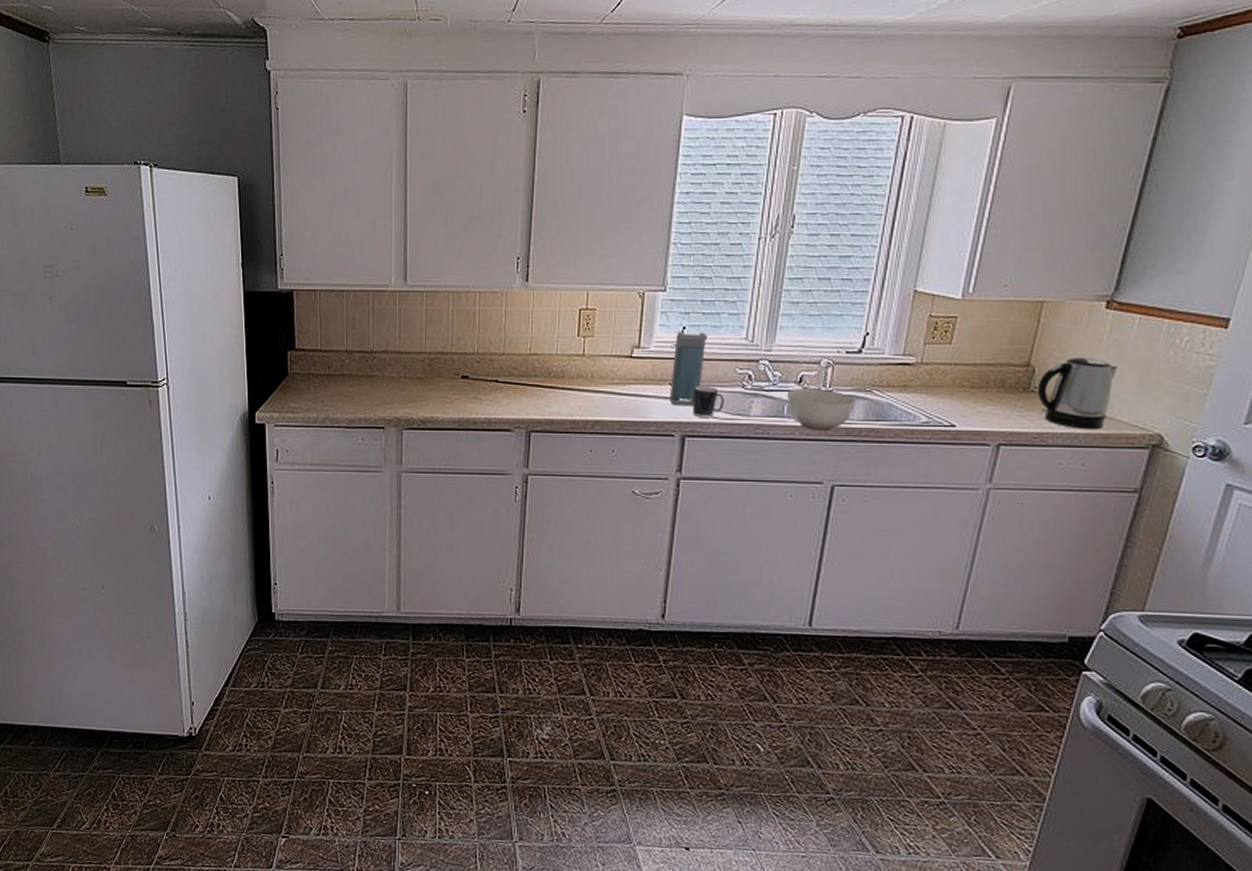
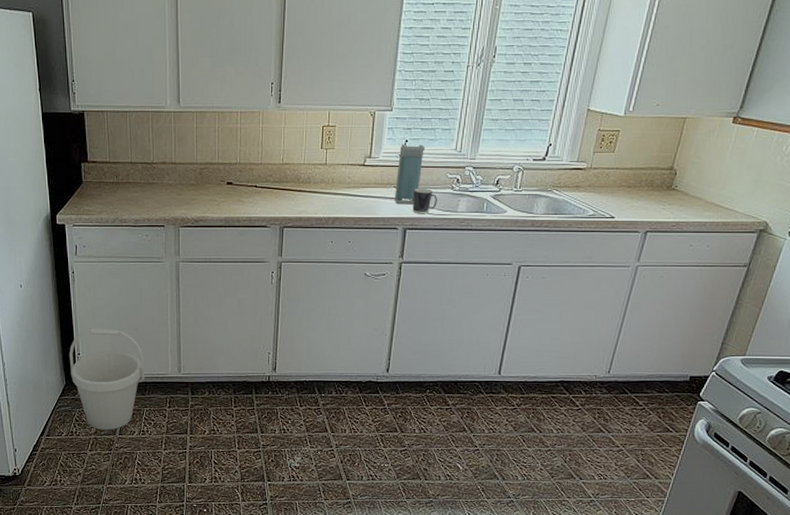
bucket: none [263,551,355,683] -> present [69,328,144,431]
bowl: present [786,388,855,432] -> none [486,189,539,224]
kettle: present [1037,357,1117,430] -> none [677,162,738,219]

